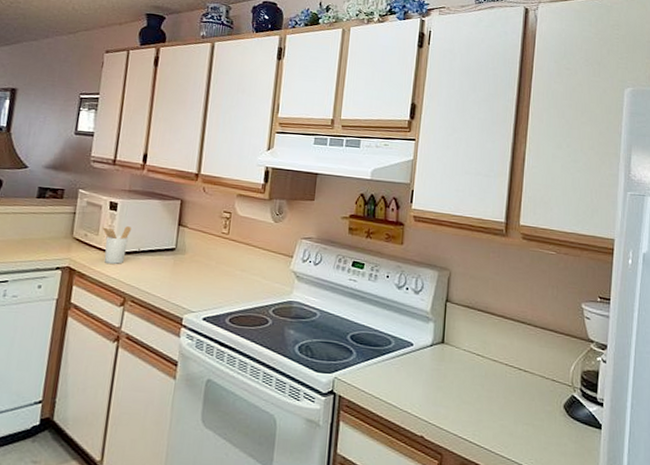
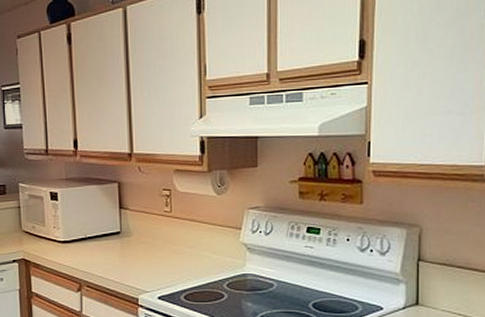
utensil holder: present [102,226,131,264] -> none [47,215,75,252]

